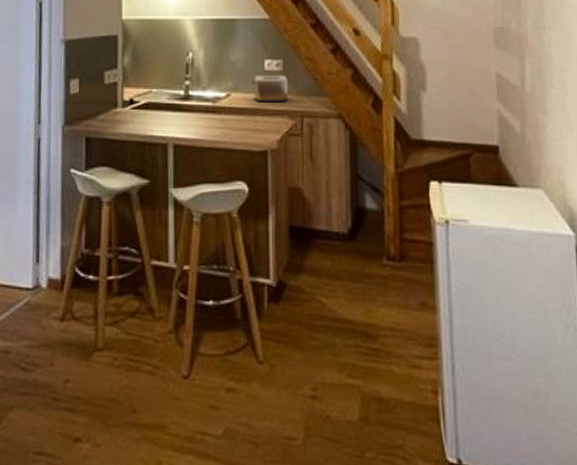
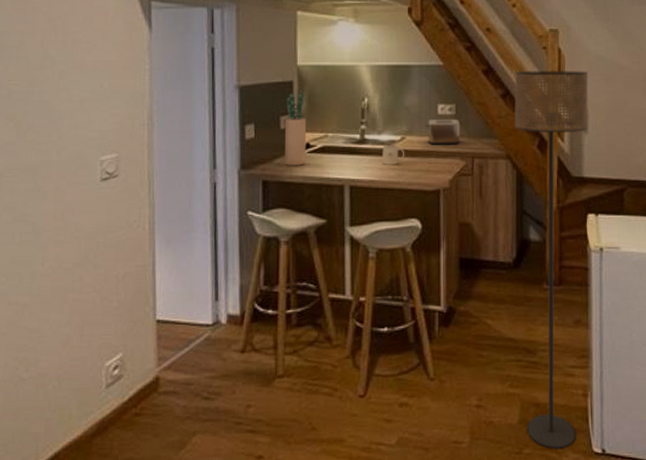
vase: none [107,42,131,122] -> present [284,87,307,166]
mug: none [207,102,231,123] -> present [382,145,405,165]
floor lamp: none [344,24,427,455] -> present [514,71,589,449]

